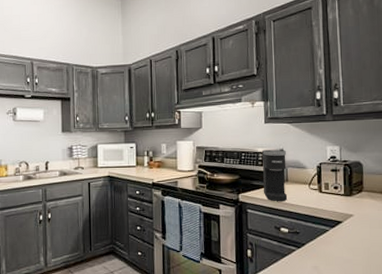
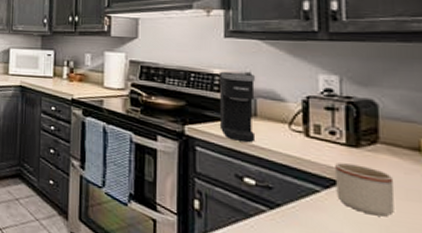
mug: none [338,208,373,242] -> present [335,163,395,217]

